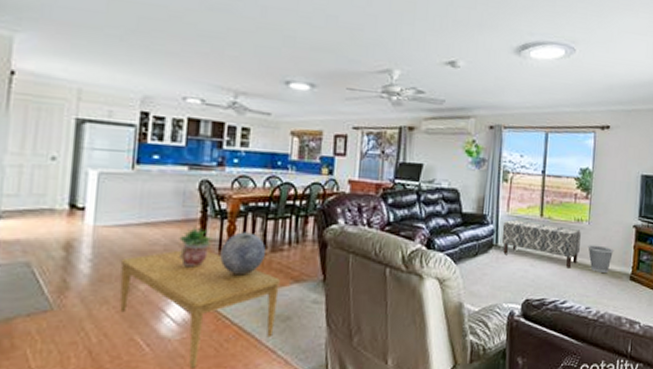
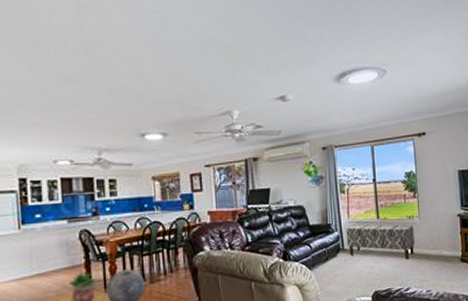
wastebasket: present [588,245,614,273] -> none [421,236,444,259]

